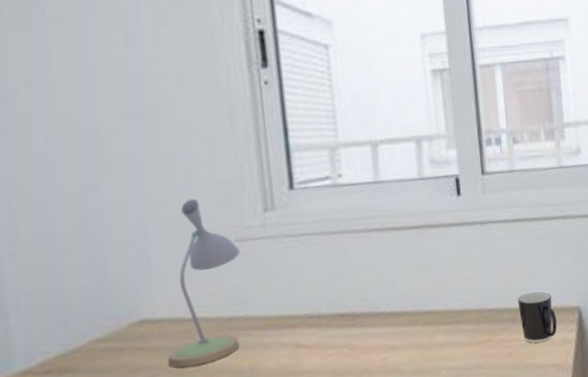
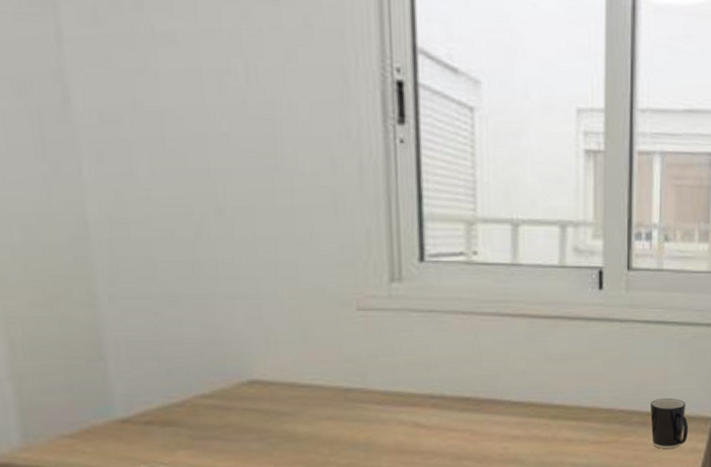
desk lamp: present [167,198,240,368] -> none [277,259,362,434]

